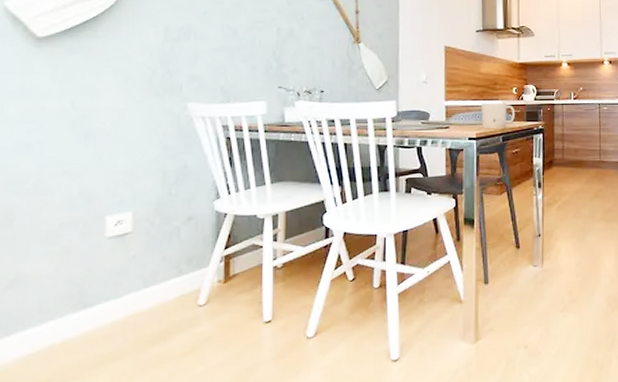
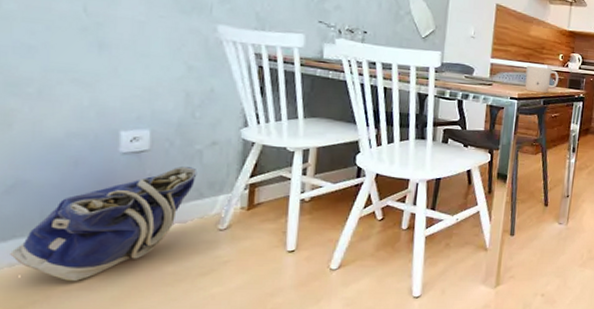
tote bag: none [13,245,176,371] -> present [10,167,198,281]

